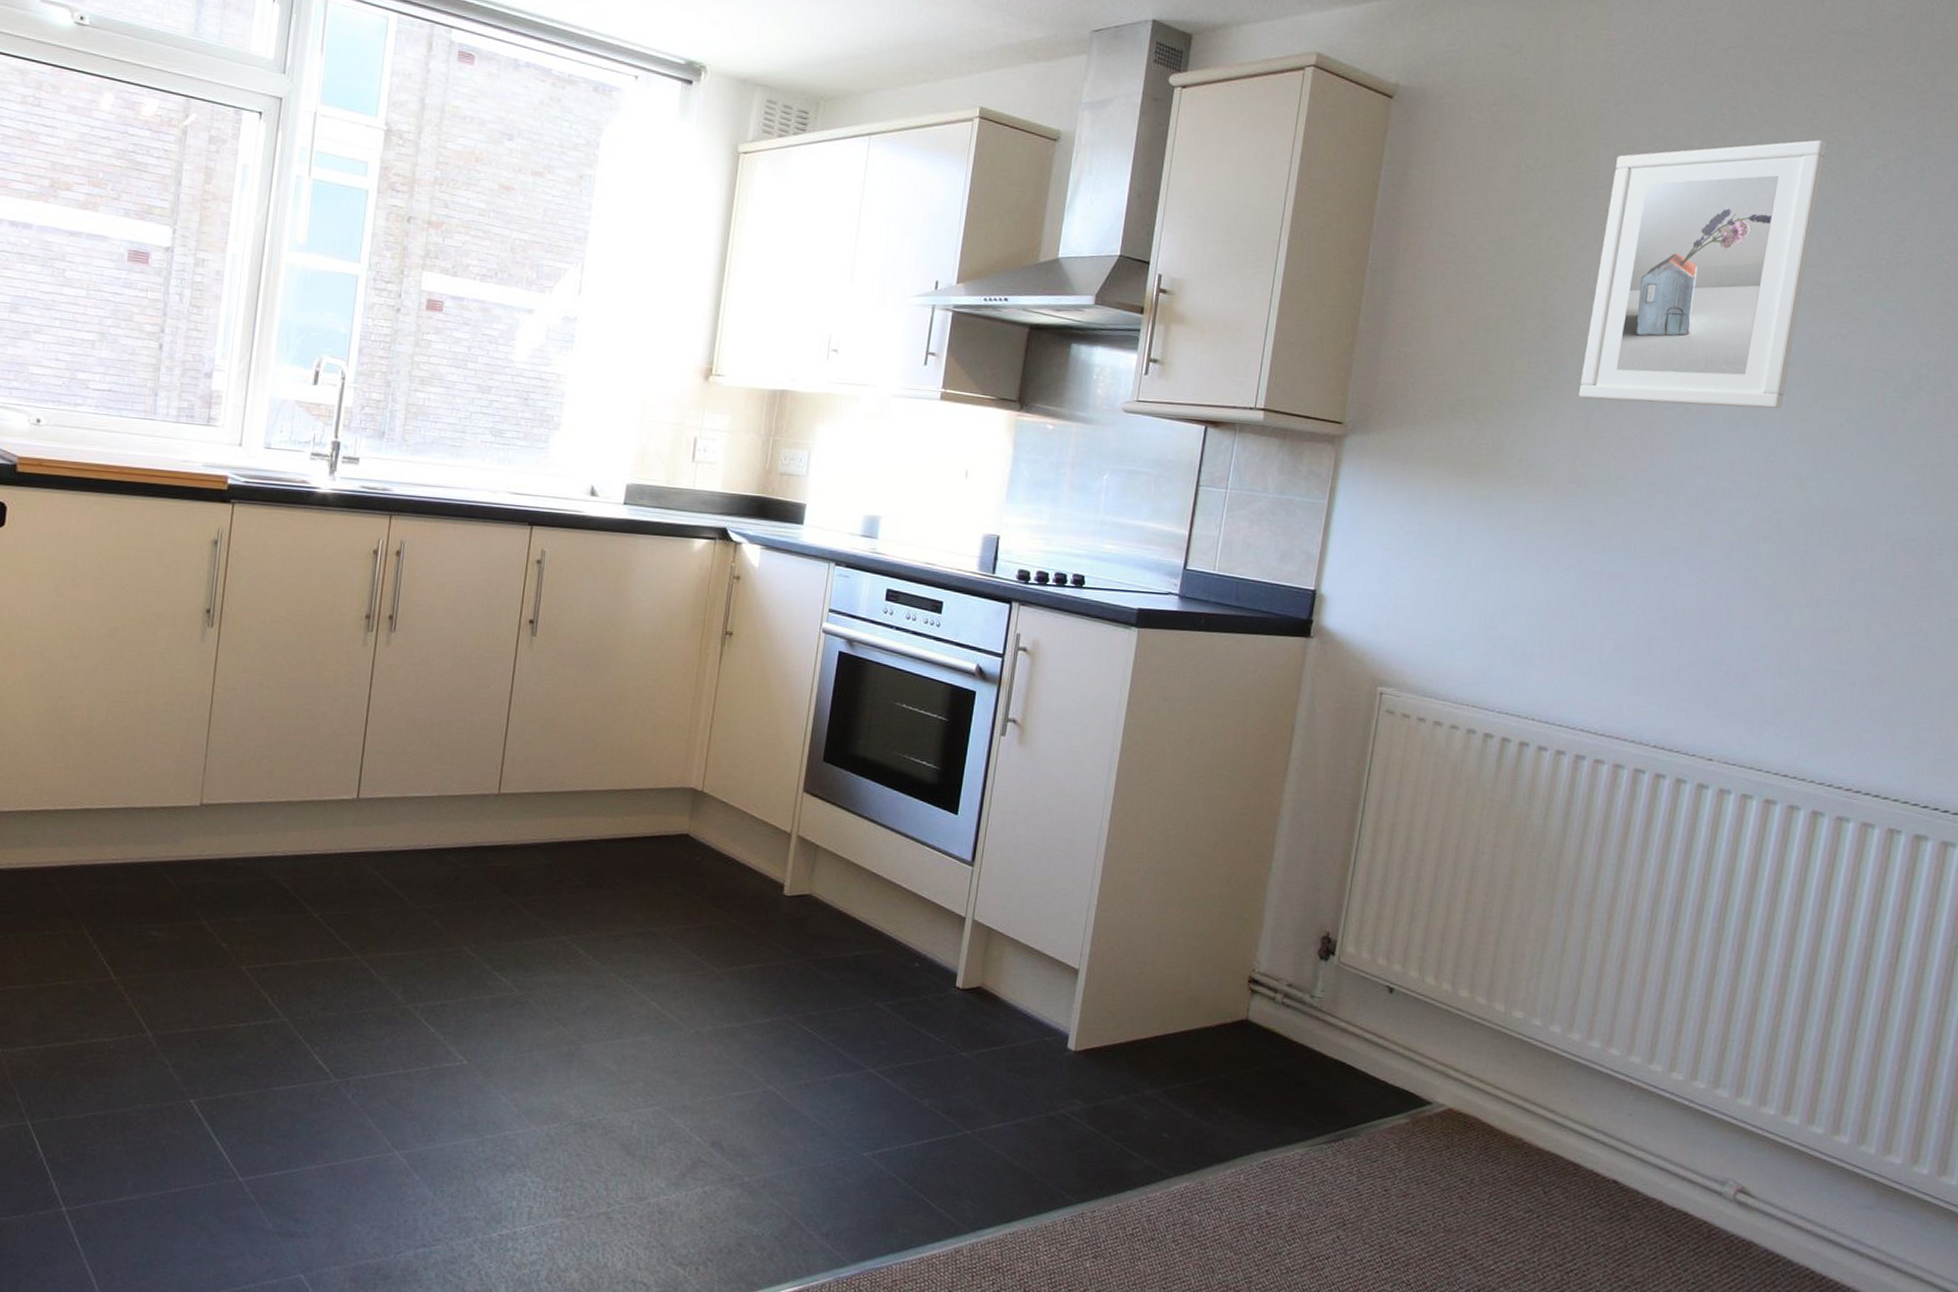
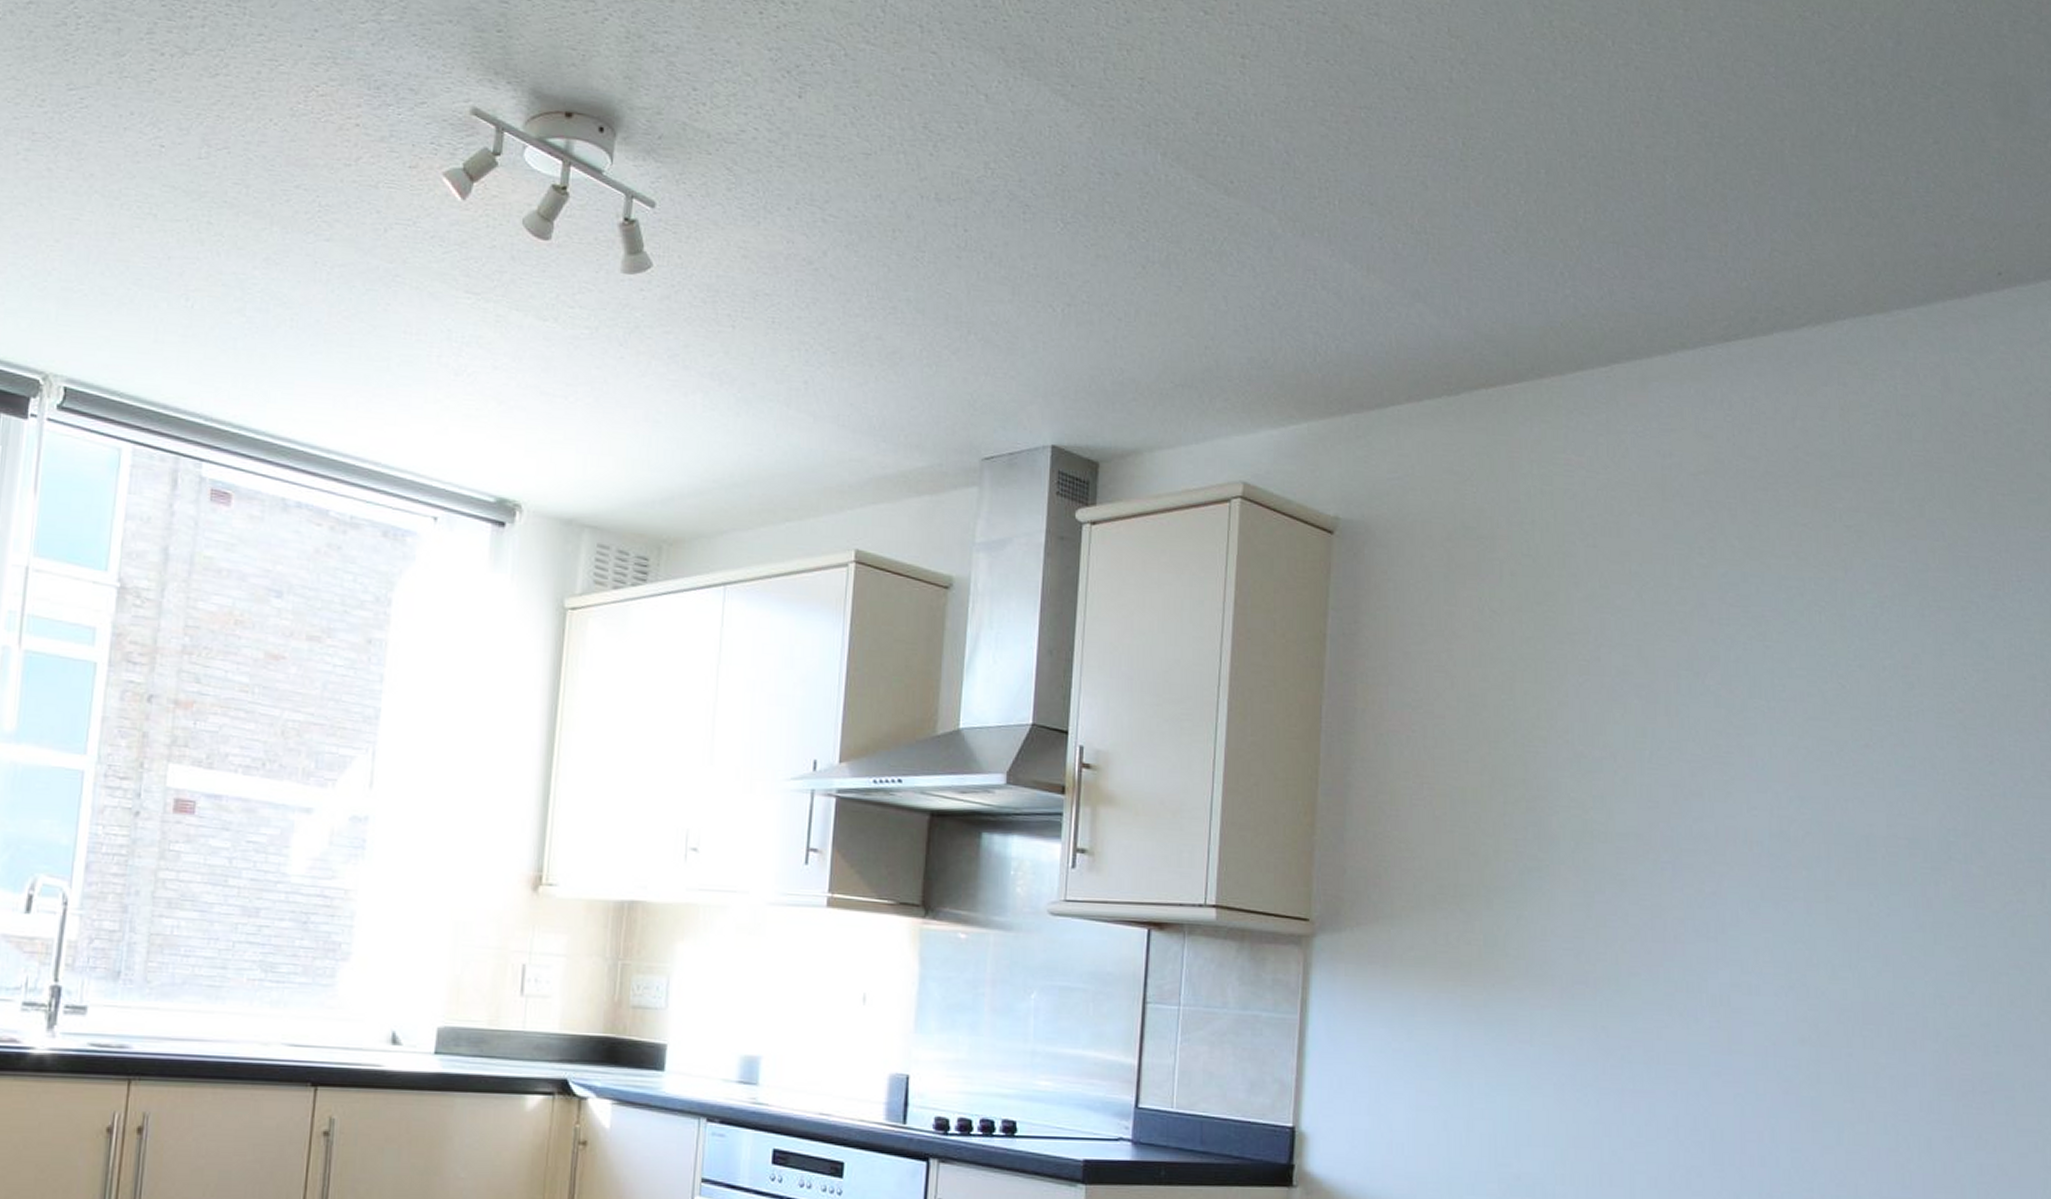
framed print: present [1579,140,1827,409] -> none [1576,575,1816,887]

